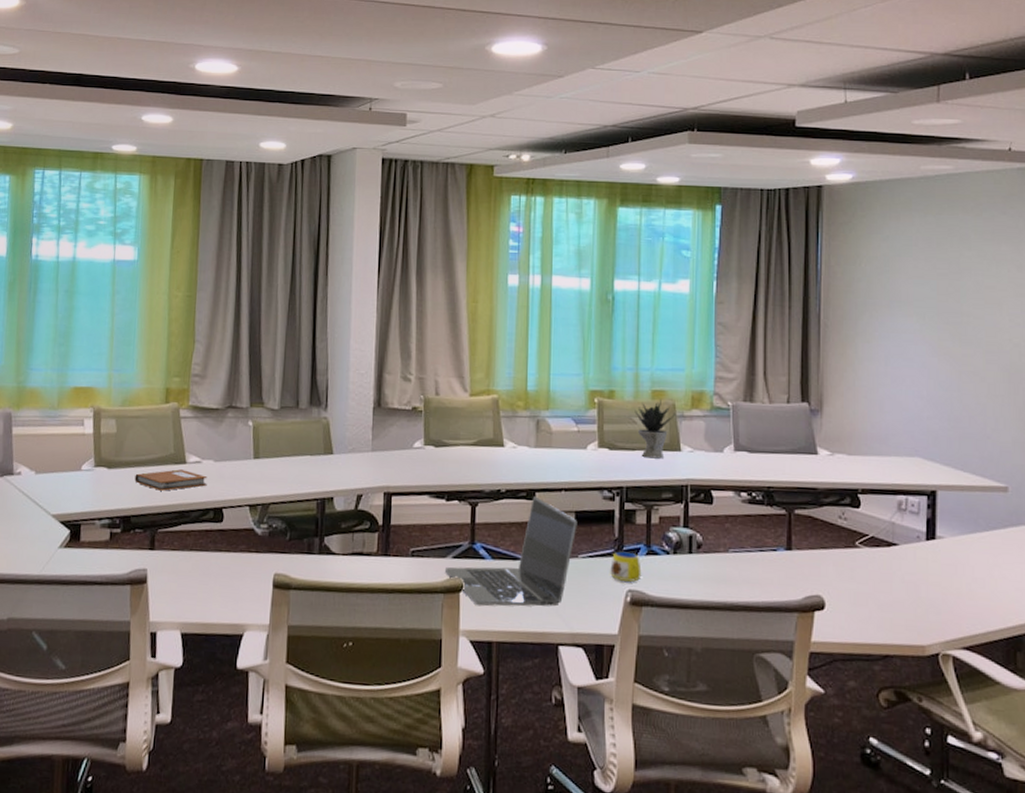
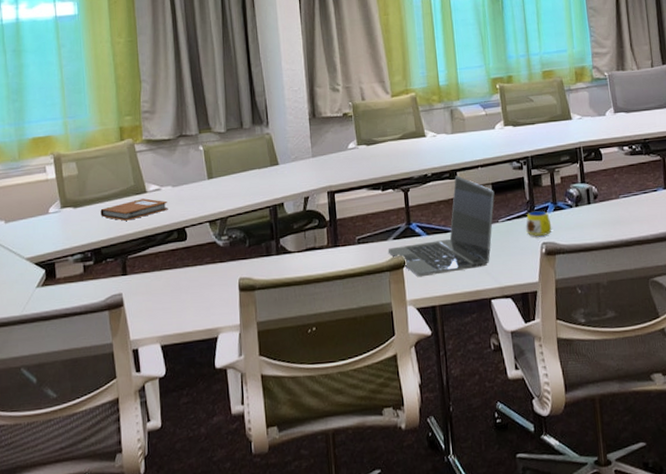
potted plant: present [634,400,675,459] -> none [530,78,564,129]

